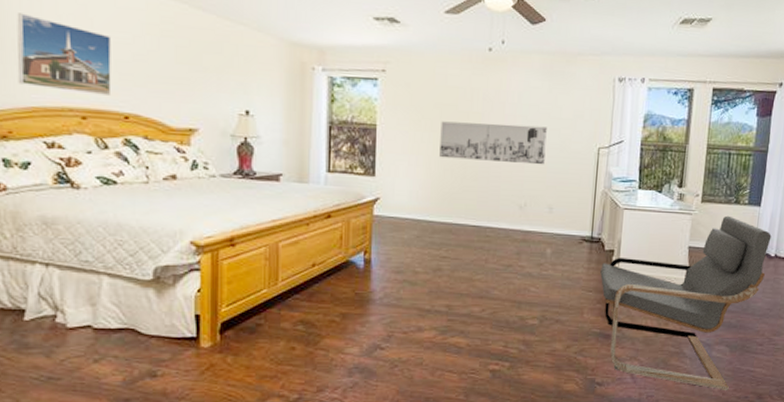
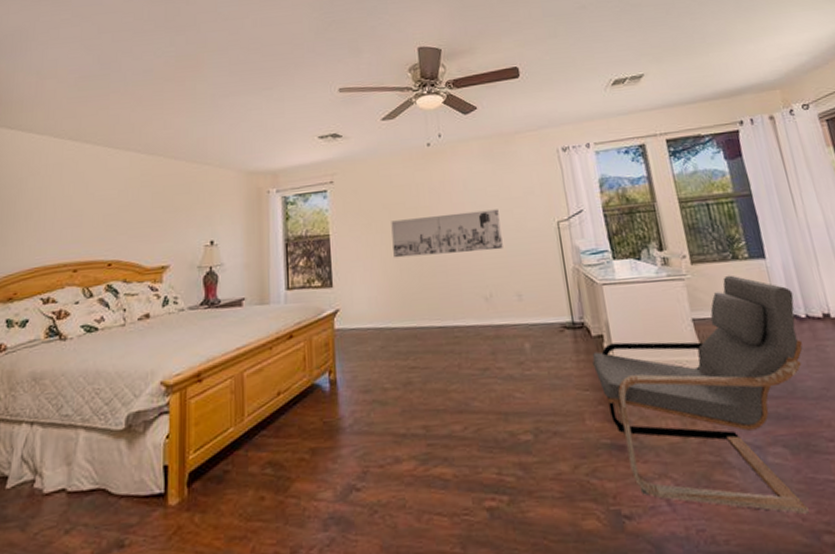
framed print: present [17,13,112,96] -> none [26,188,102,249]

